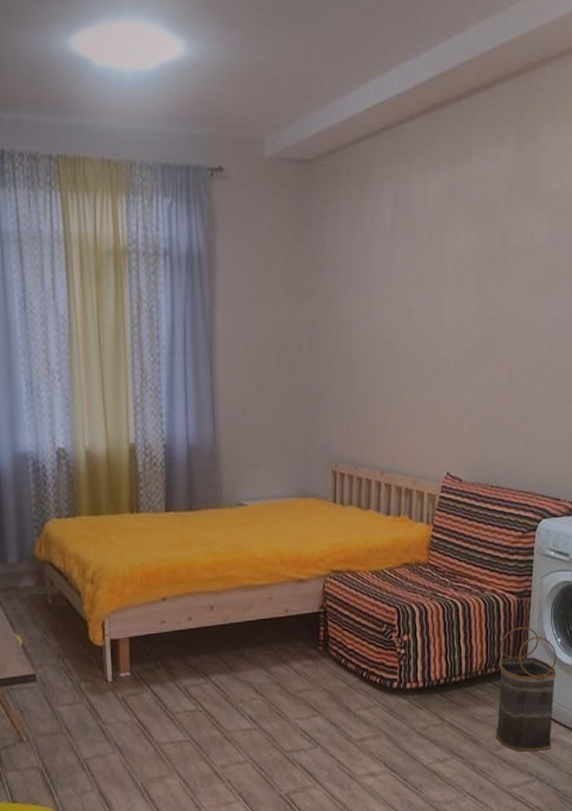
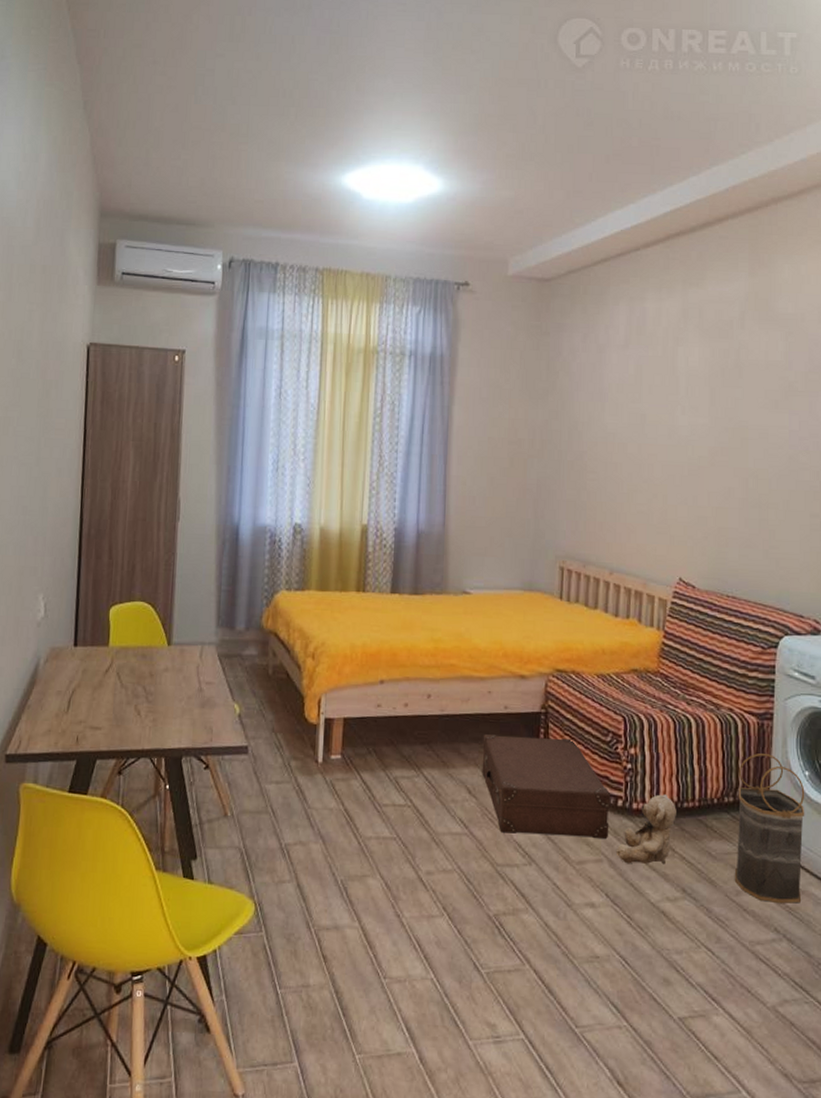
suitcase: none [266,633,387,724] -> present [482,734,611,839]
teddy bear: none [392,672,445,736] -> present [616,794,676,865]

